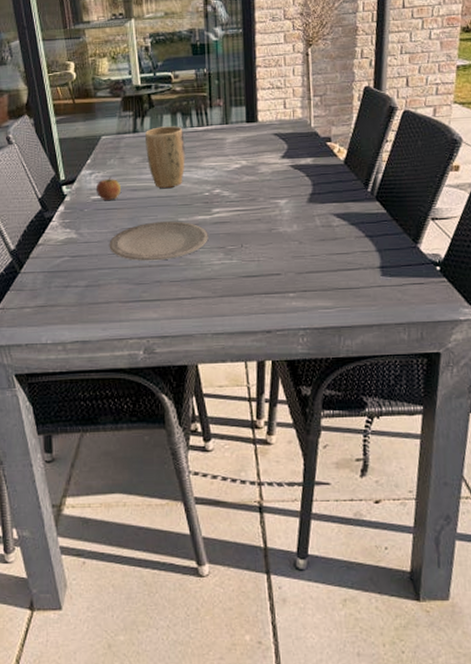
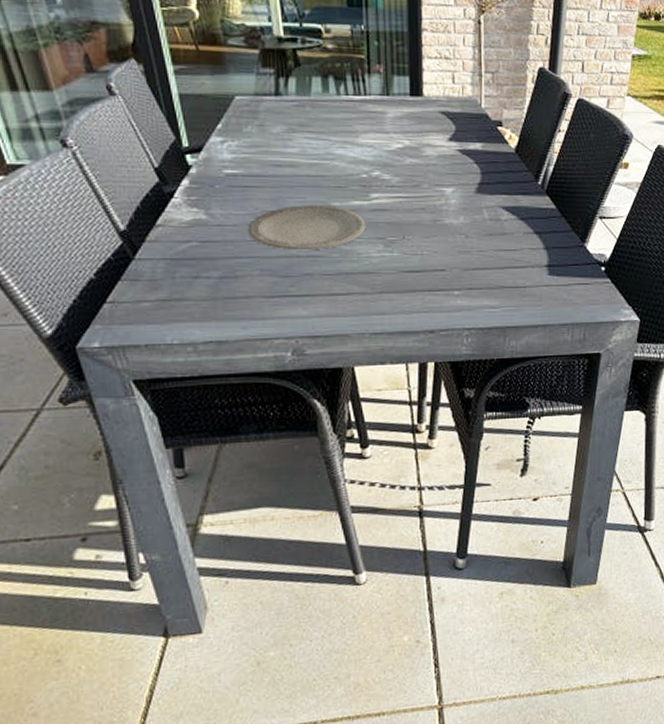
apple: present [97,176,121,200] -> none [230,147,261,176]
plant pot: present [145,126,185,189] -> none [290,91,339,167]

